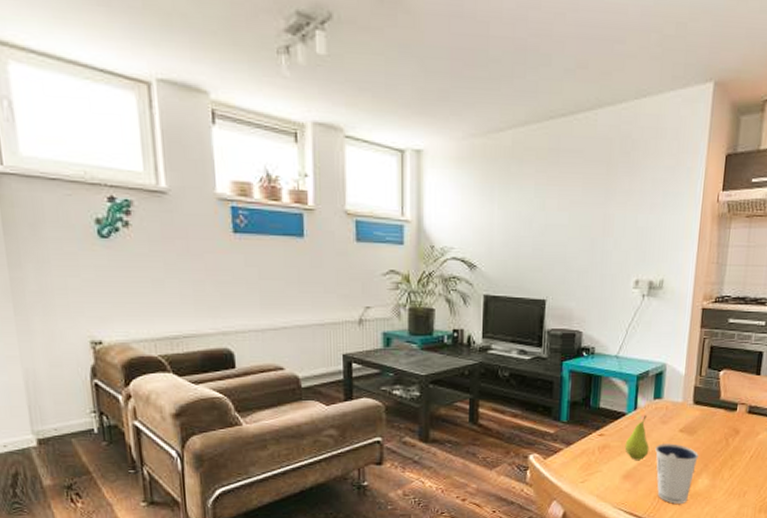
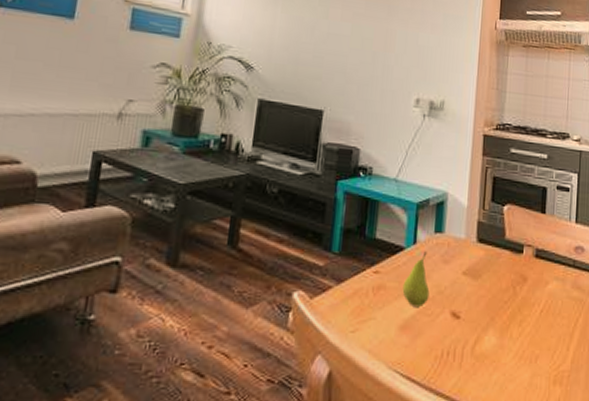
dixie cup: present [655,443,699,504] -> none [436,288,484,367]

